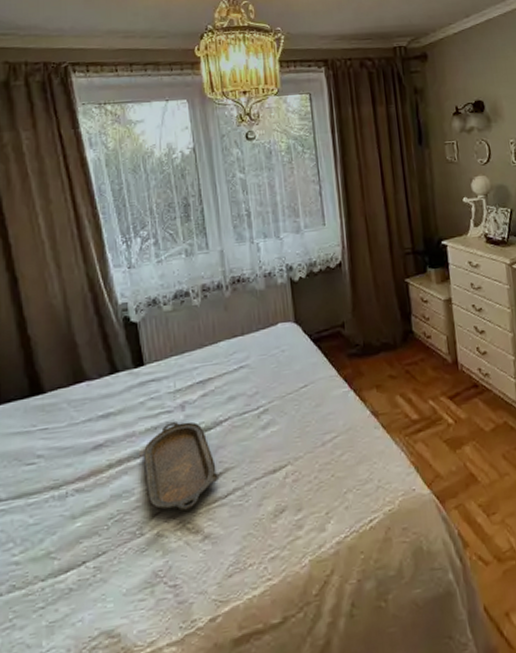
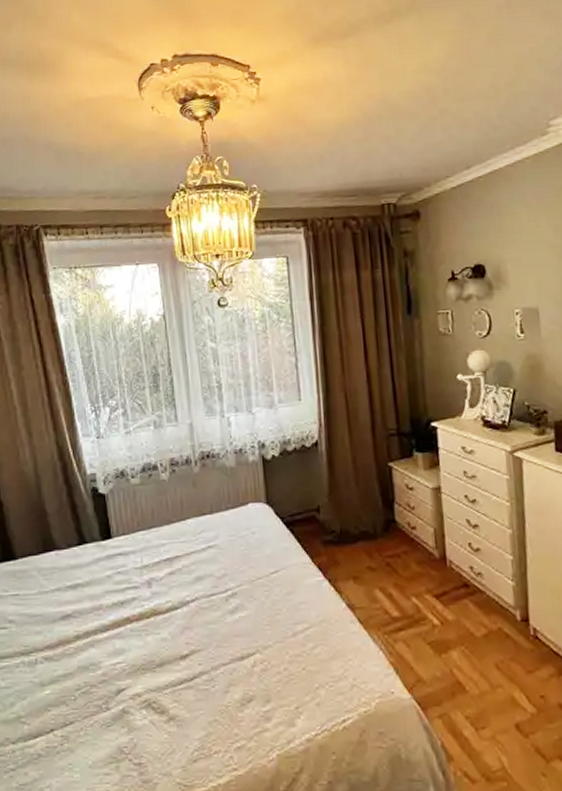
serving tray: present [143,421,218,512] -> none [109,597,184,690]

